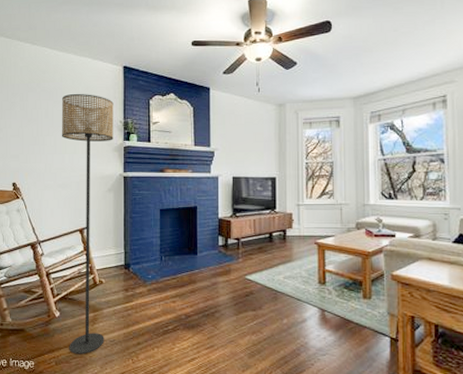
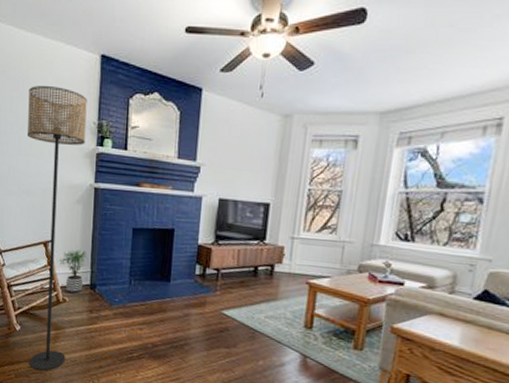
potted plant: none [95,233,121,275] -> present [59,249,88,294]

